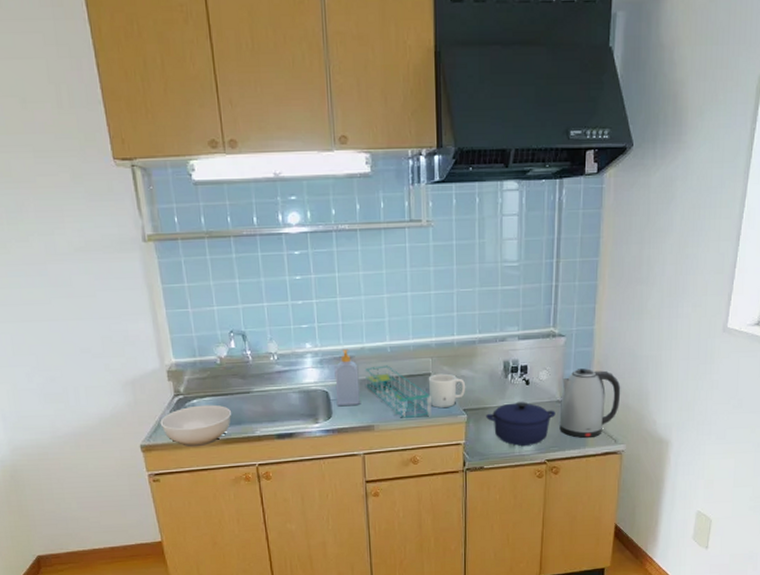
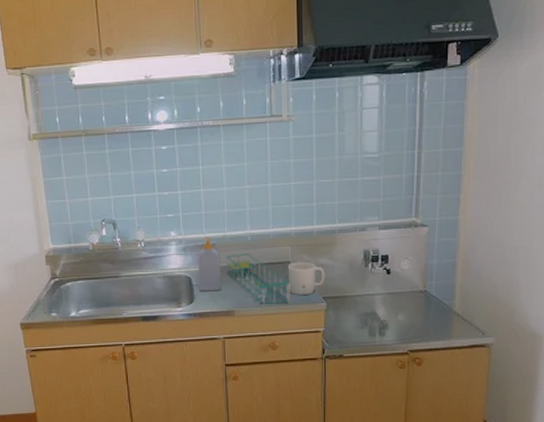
bowl: present [160,404,232,448] -> none [38,287,102,327]
cooking pot: present [486,401,556,446] -> none [346,290,418,335]
kettle: present [559,368,621,438] -> none [422,259,489,329]

